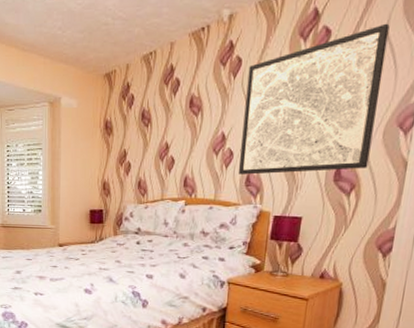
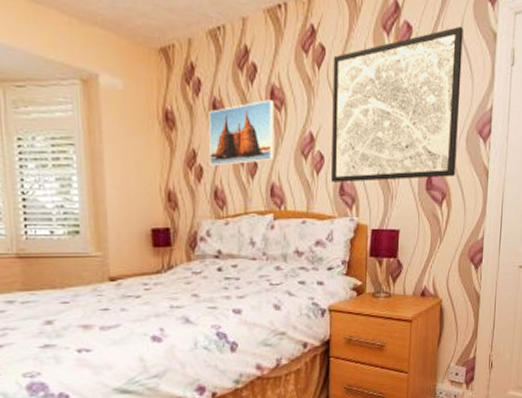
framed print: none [135,107,193,163] -> present [208,100,275,167]

